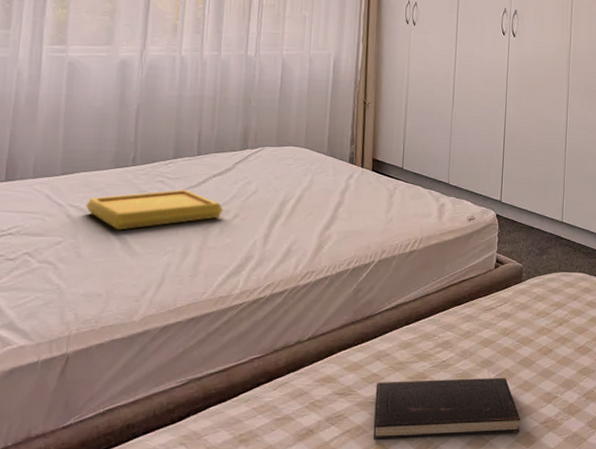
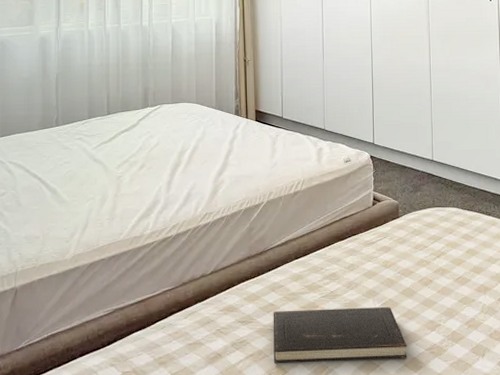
serving tray: present [86,189,224,230] -> none [22,144,132,182]

